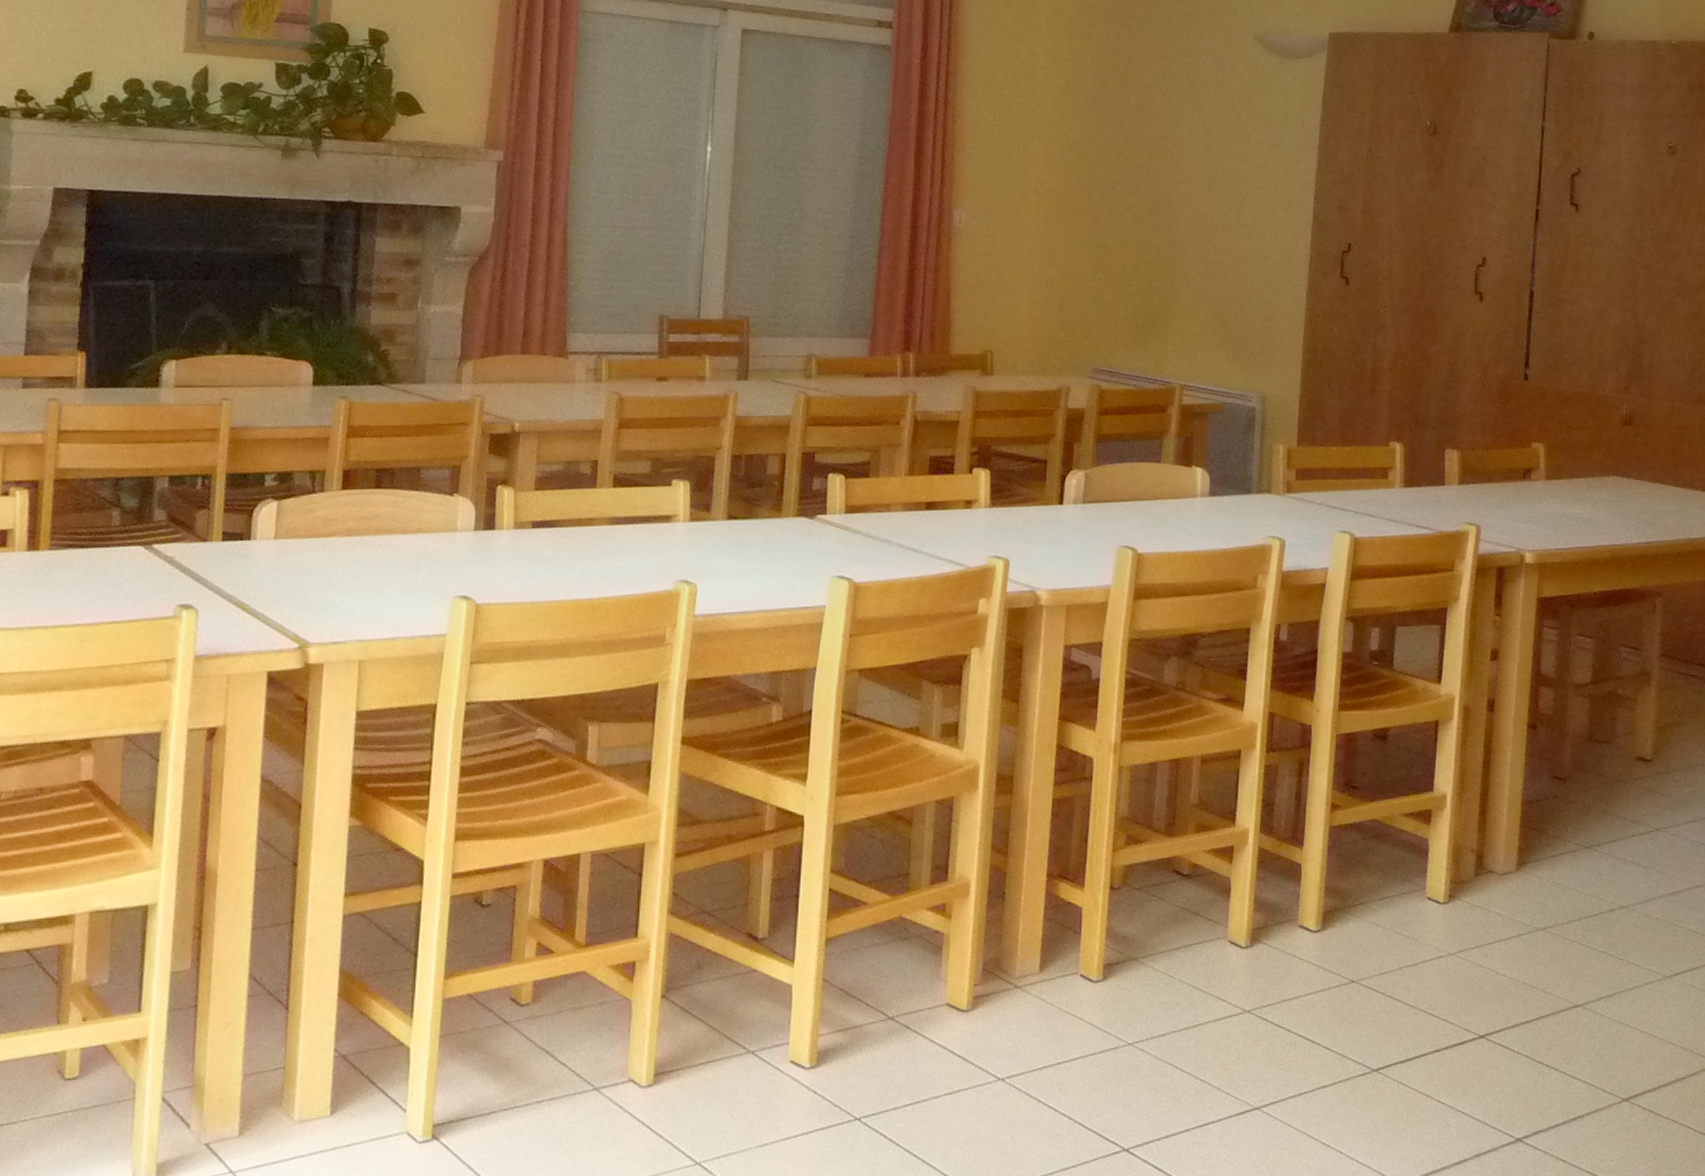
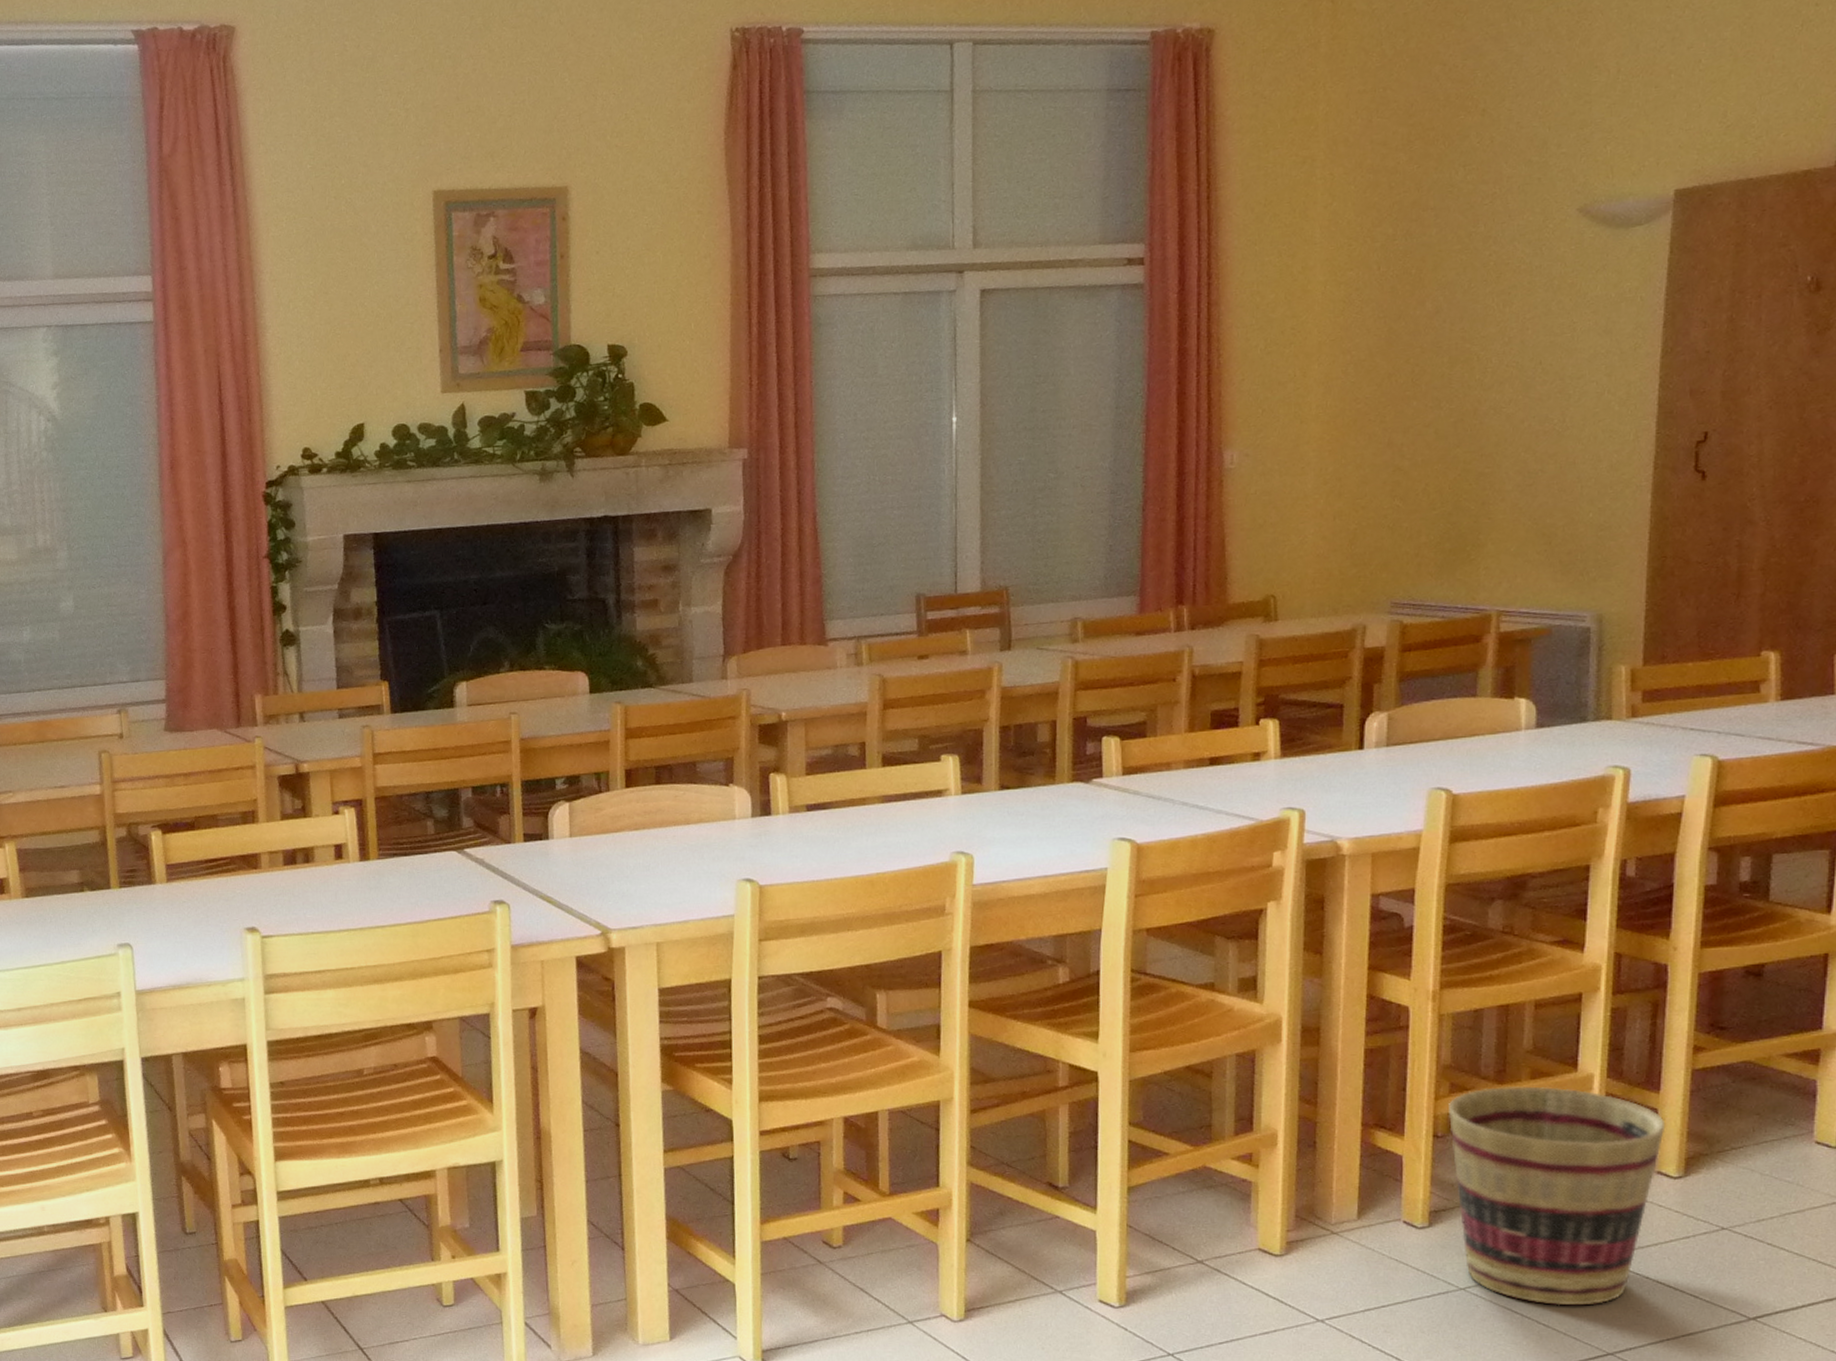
basket: none [1124,840,1307,1060] -> present [1449,1086,1666,1306]

